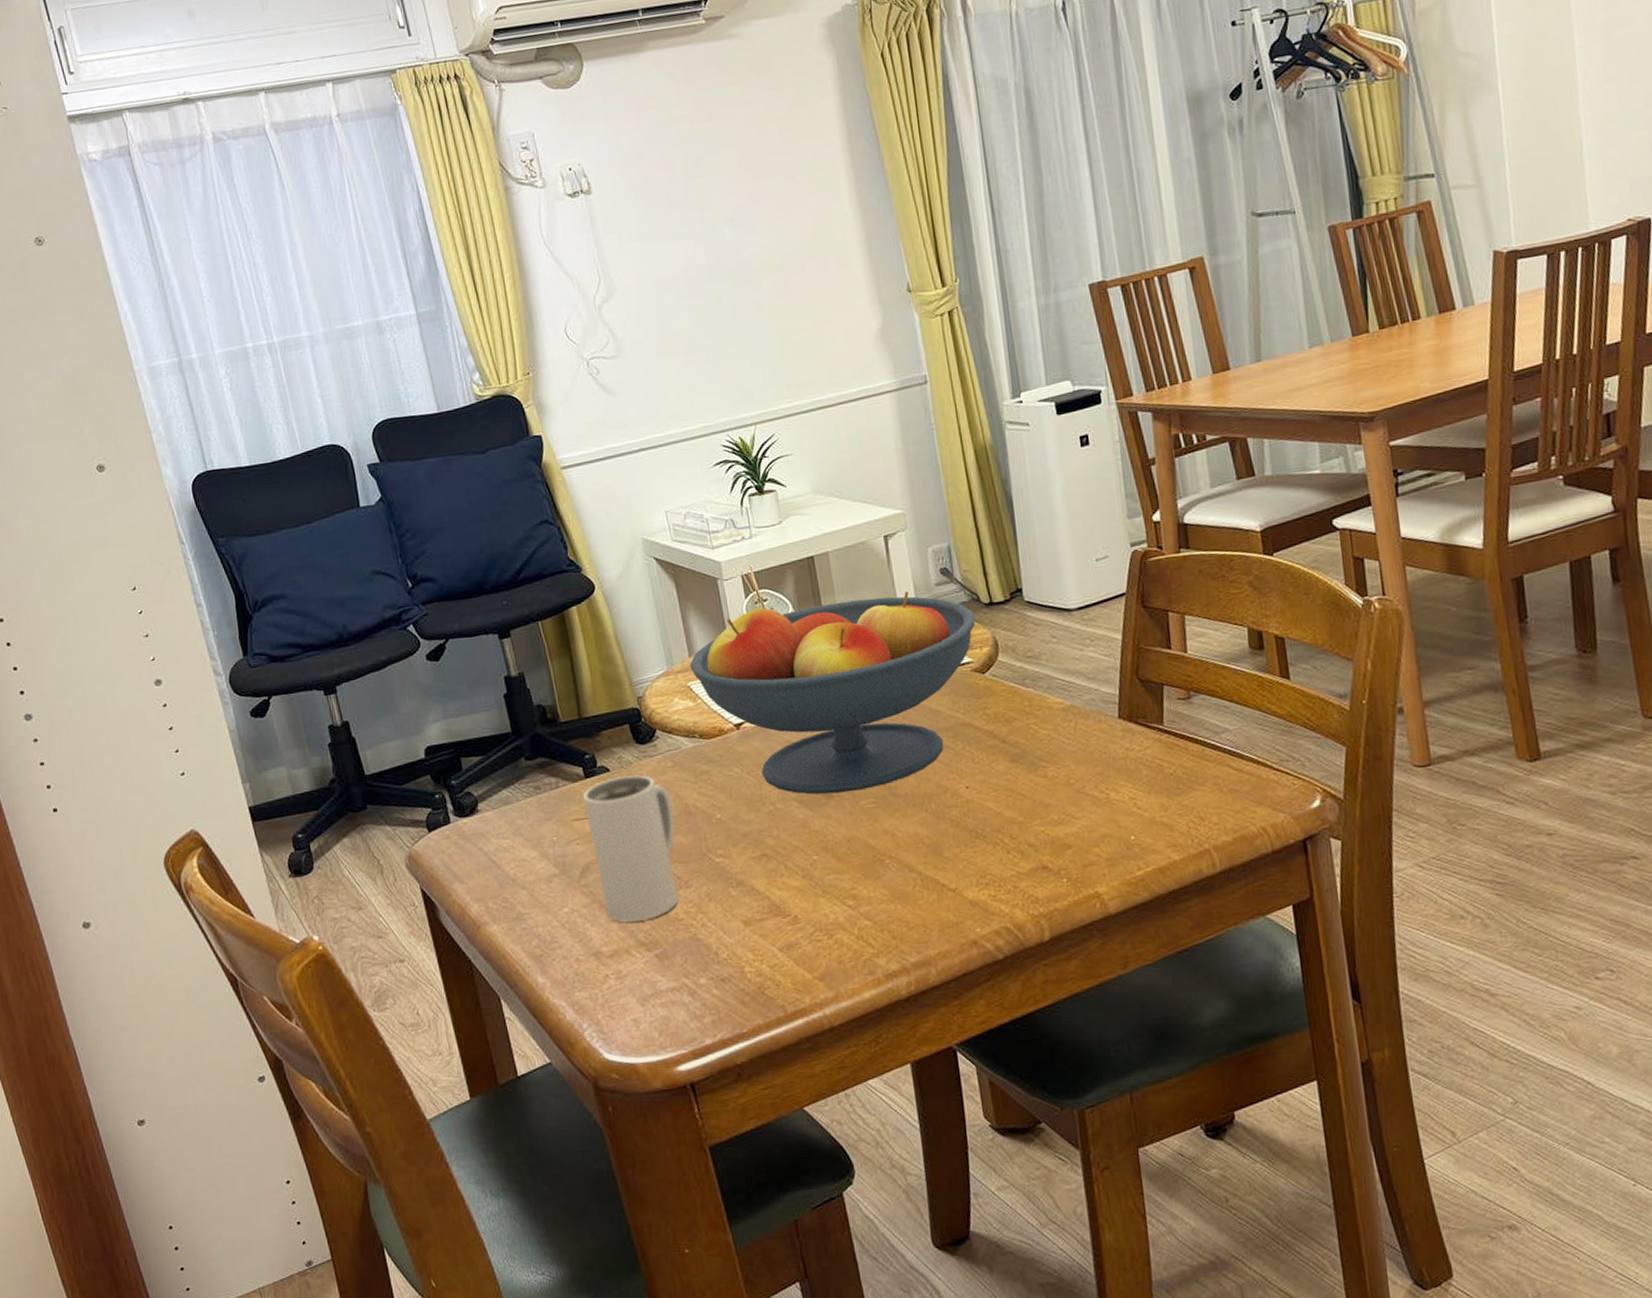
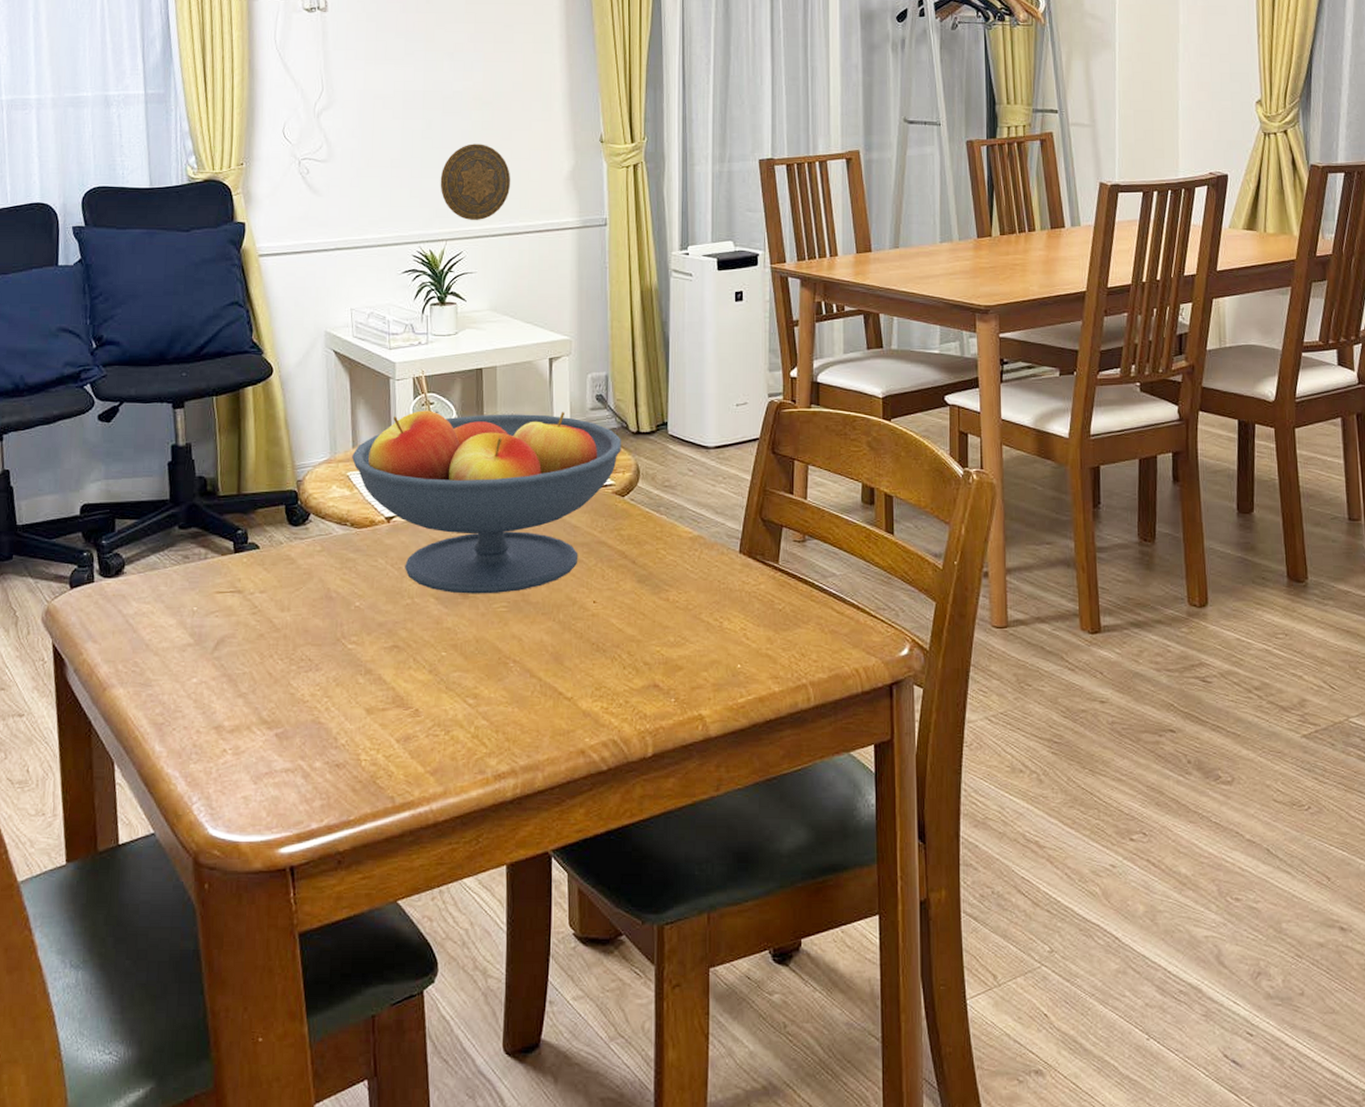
mug: present [583,774,679,922] -> none [229,554,316,699]
decorative plate: none [739,313,817,400] -> present [440,143,511,221]

